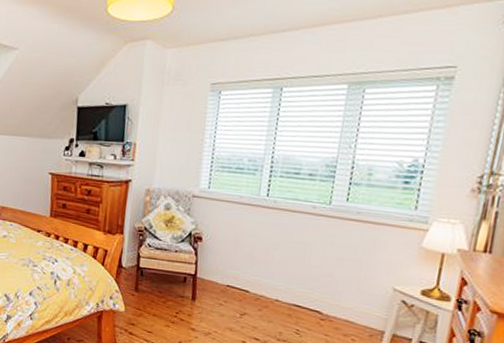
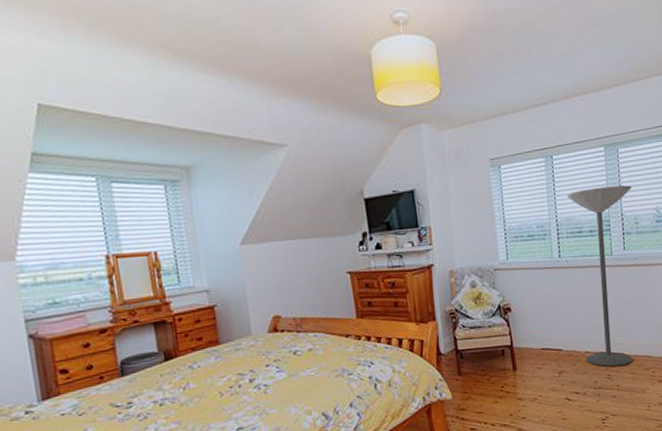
floor lamp: none [274,128,372,325] -> present [567,185,633,367]

